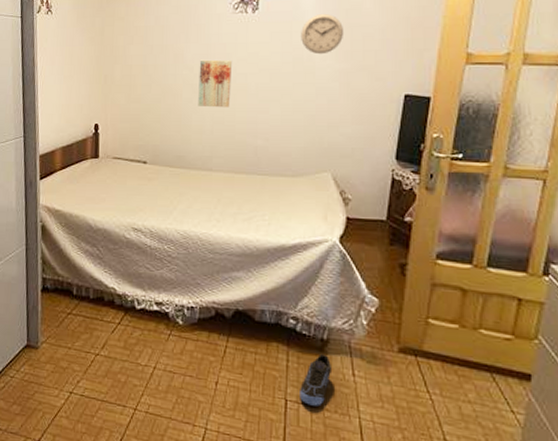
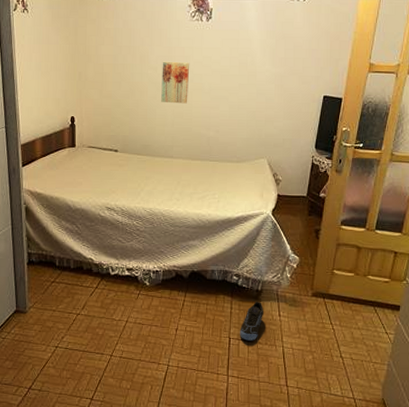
wall clock: present [301,13,344,55] -> none [246,25,280,60]

